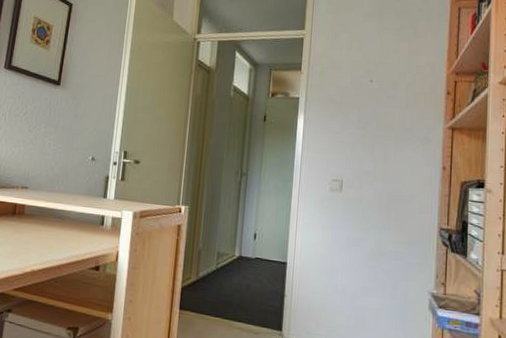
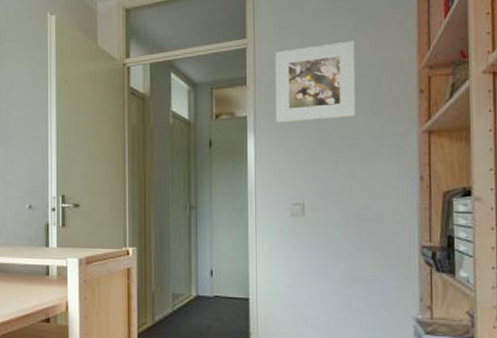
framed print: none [324,43,395,109] -> present [275,40,355,122]

